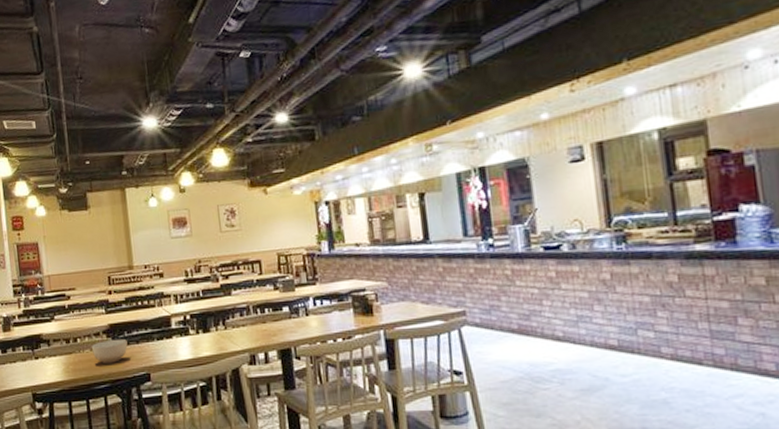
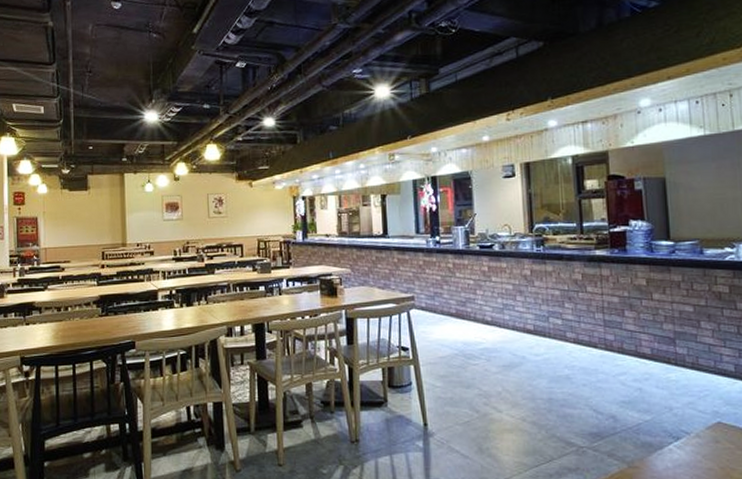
bowl: present [91,338,128,364] -> none [81,309,116,332]

